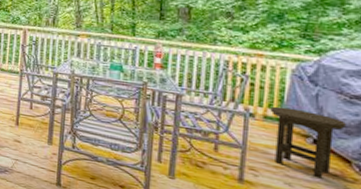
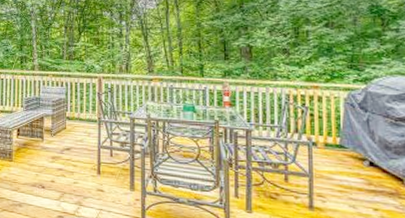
stool: present [270,106,346,179] -> none [329,134,395,198]

